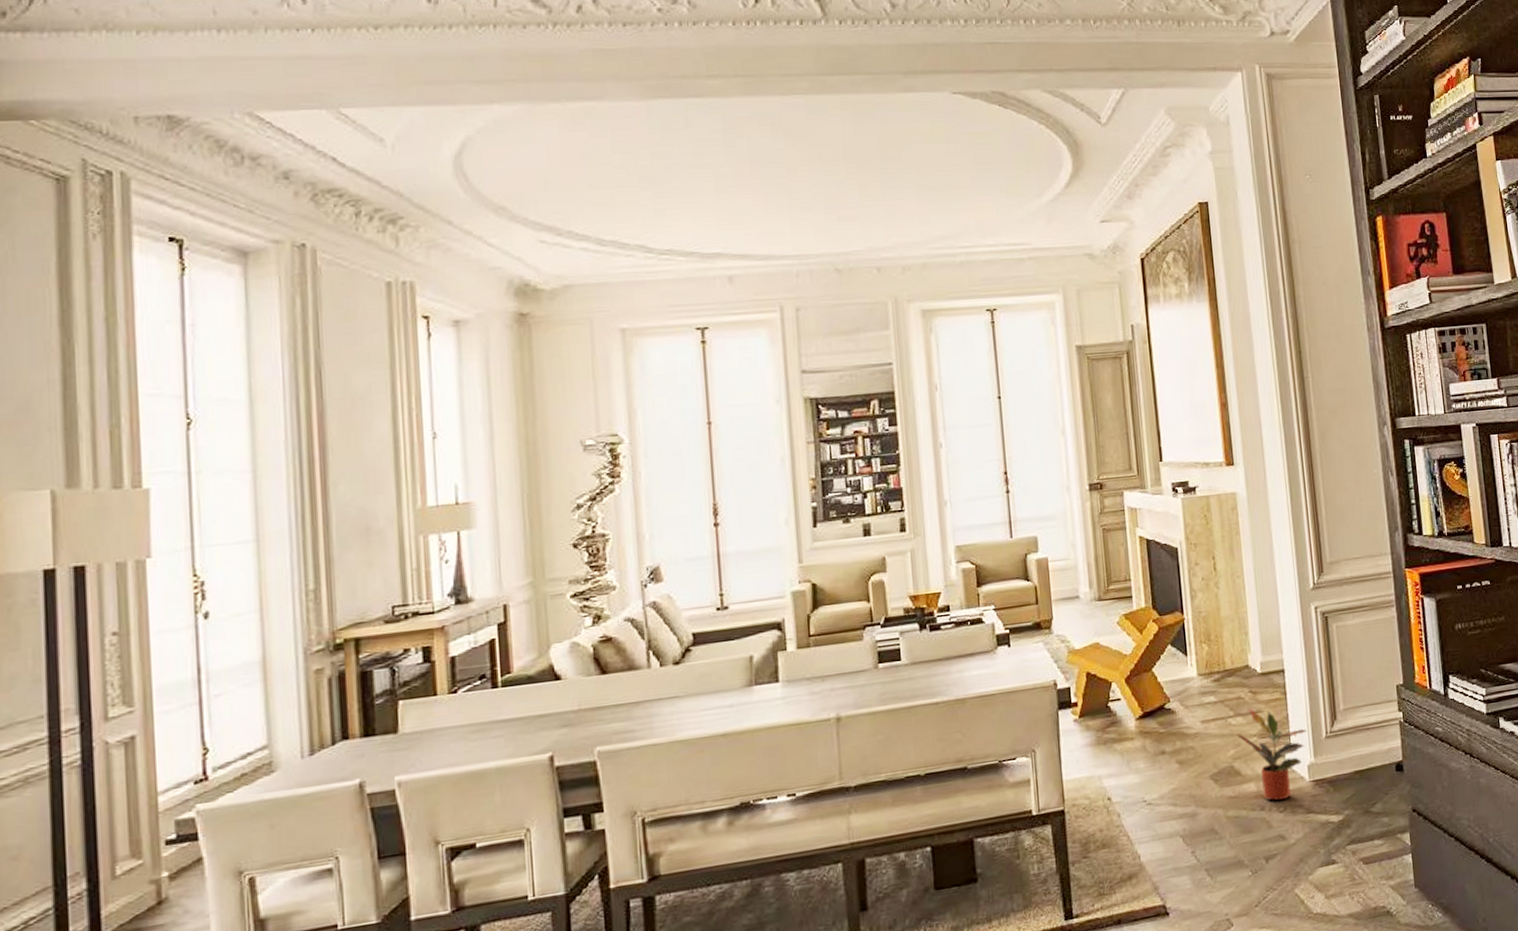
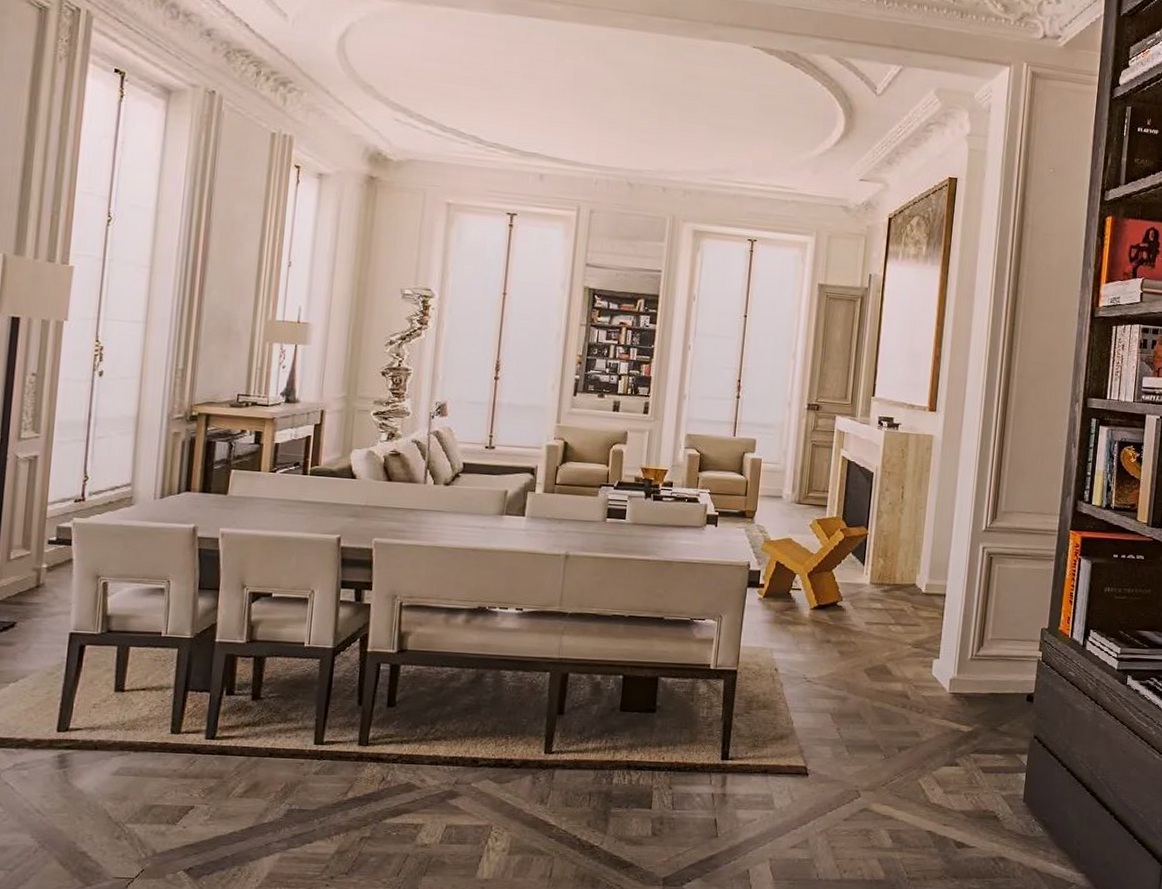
potted plant: present [1236,709,1308,801] -> none [893,621,956,703]

